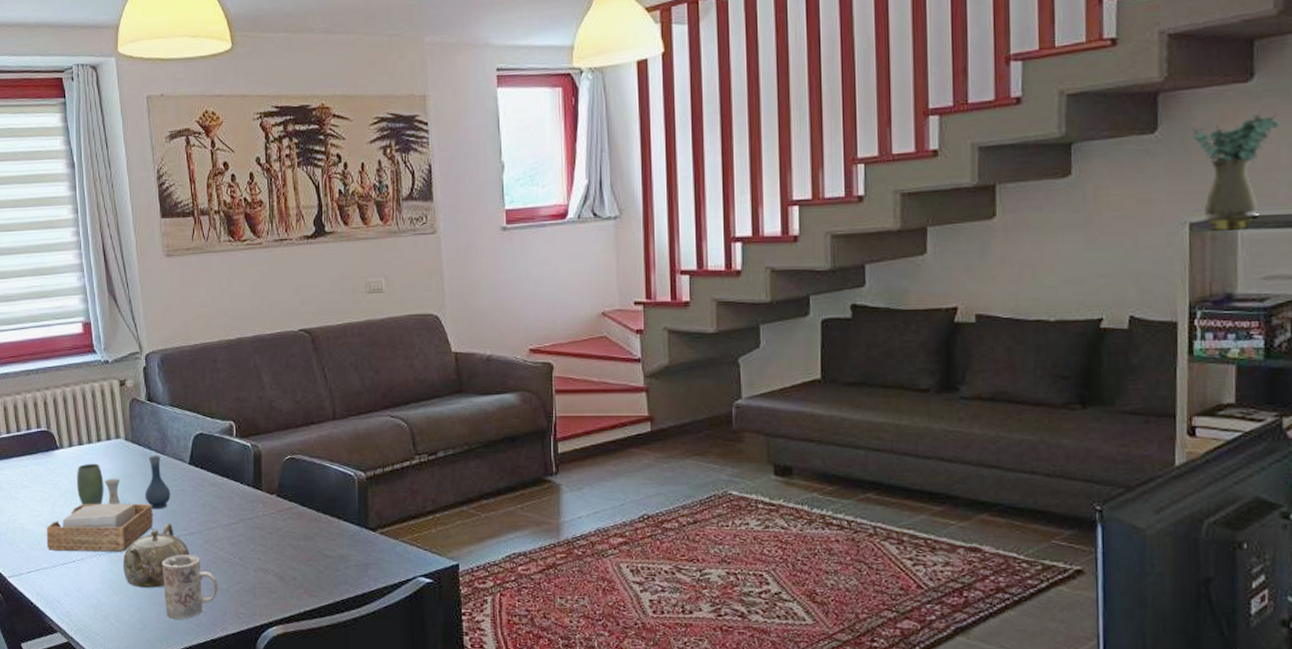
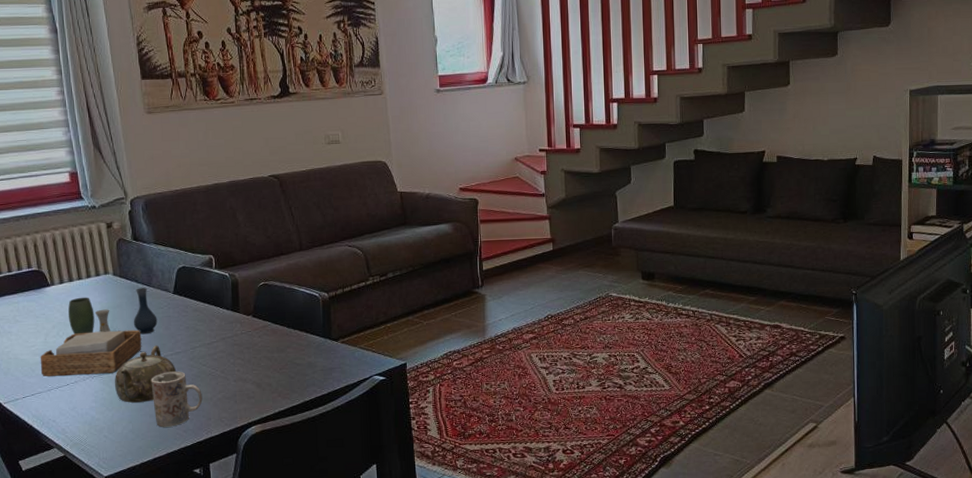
vase: present [1191,110,1282,232] -> none [911,12,964,97]

